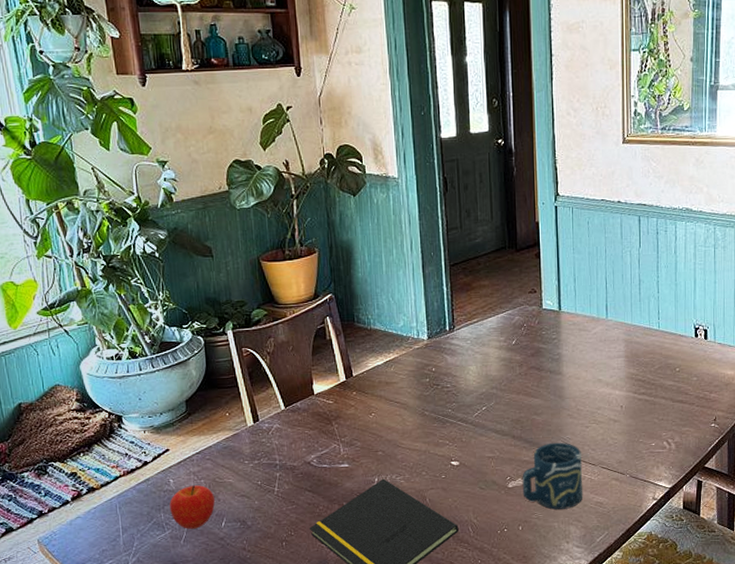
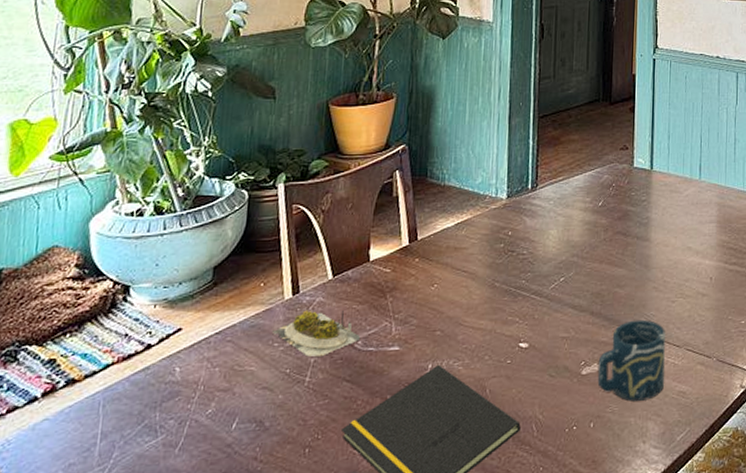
fruit: present [170,484,215,529] -> none [168,374,229,434]
succulent plant: none [241,434,315,472] -> present [271,310,361,357]

